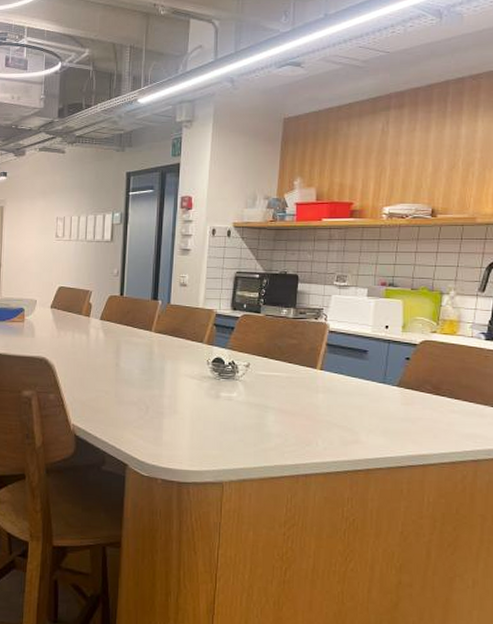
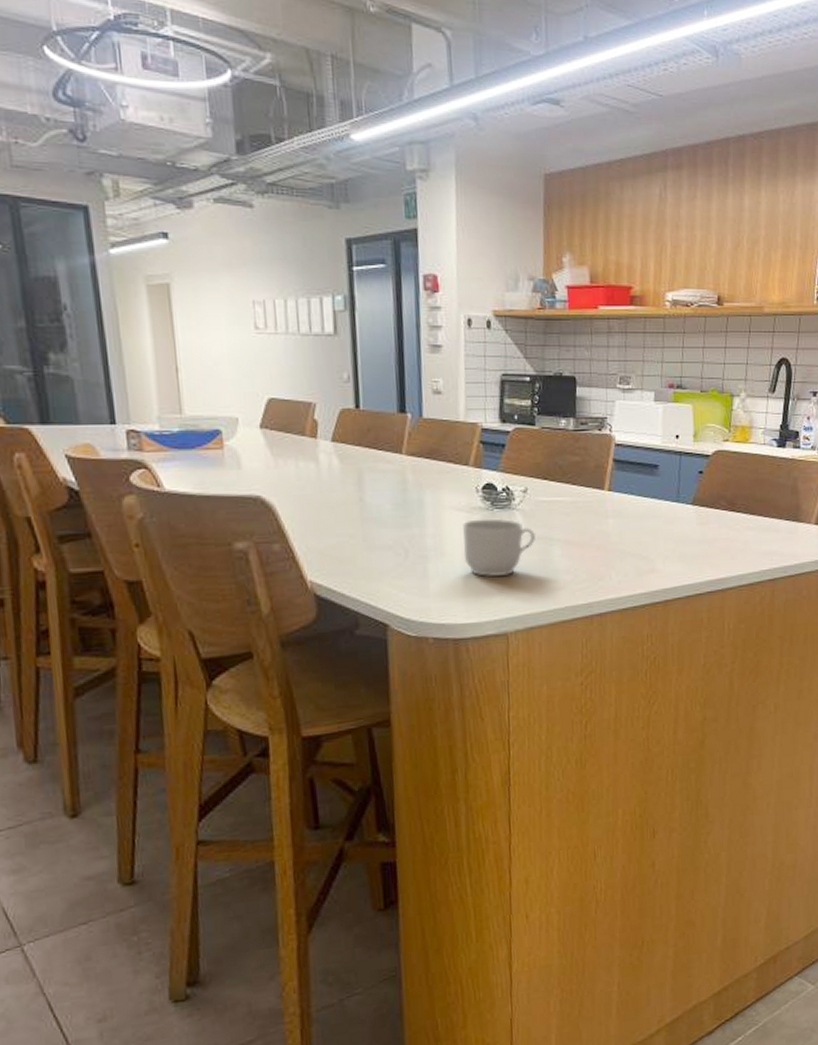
mug: none [192,386,253,434] -> present [463,518,535,577]

